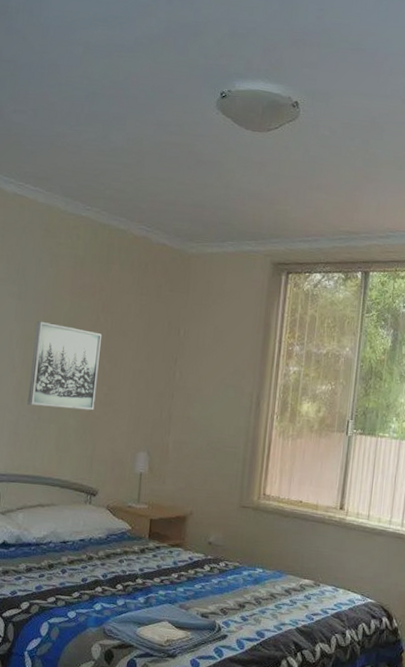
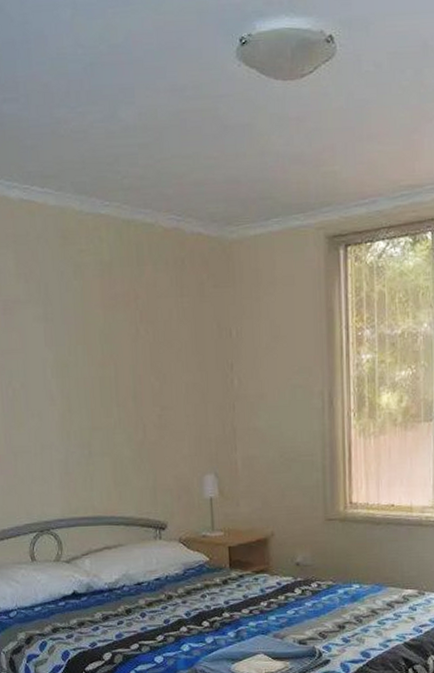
wall art: present [27,321,103,411] -> none [69,343,149,439]

